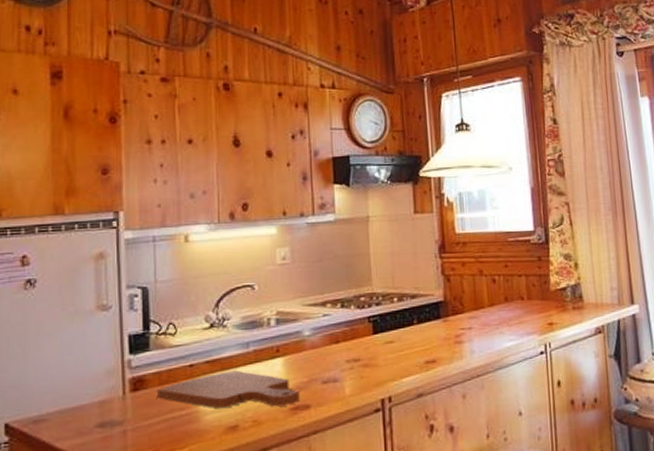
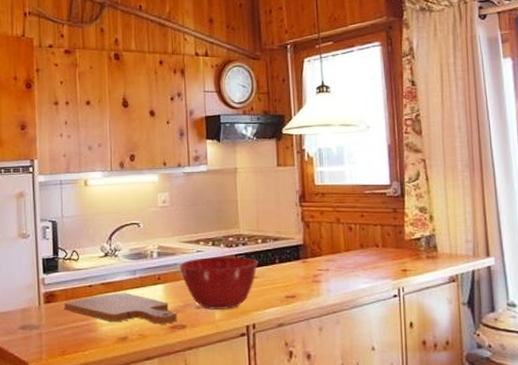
mixing bowl: none [301,319,395,384] -> present [178,257,259,310]

